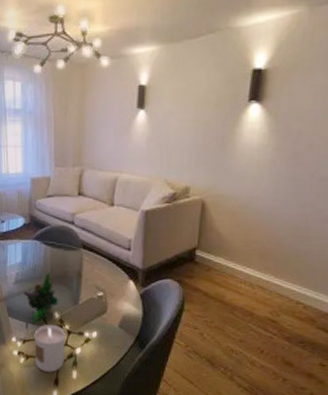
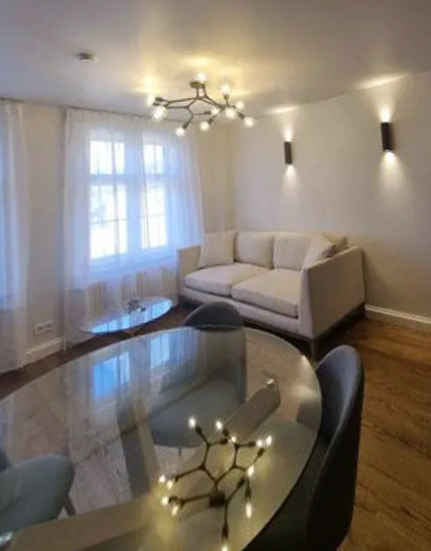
mineral sample: present [23,273,59,324] -> none [173,367,221,446]
candle: present [34,324,65,372] -> none [190,440,234,520]

